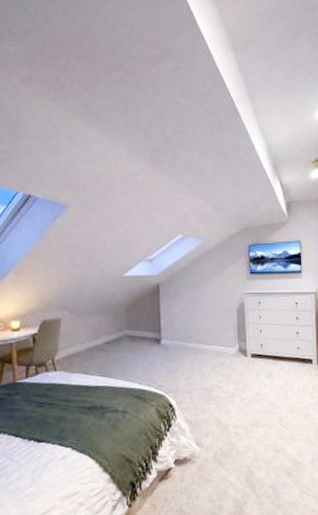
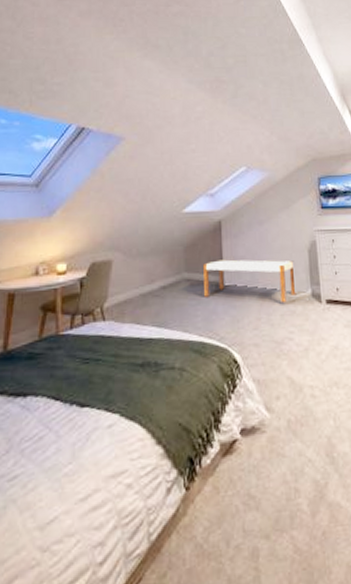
bench: none [143,318,225,357] -> present [203,259,296,303]

